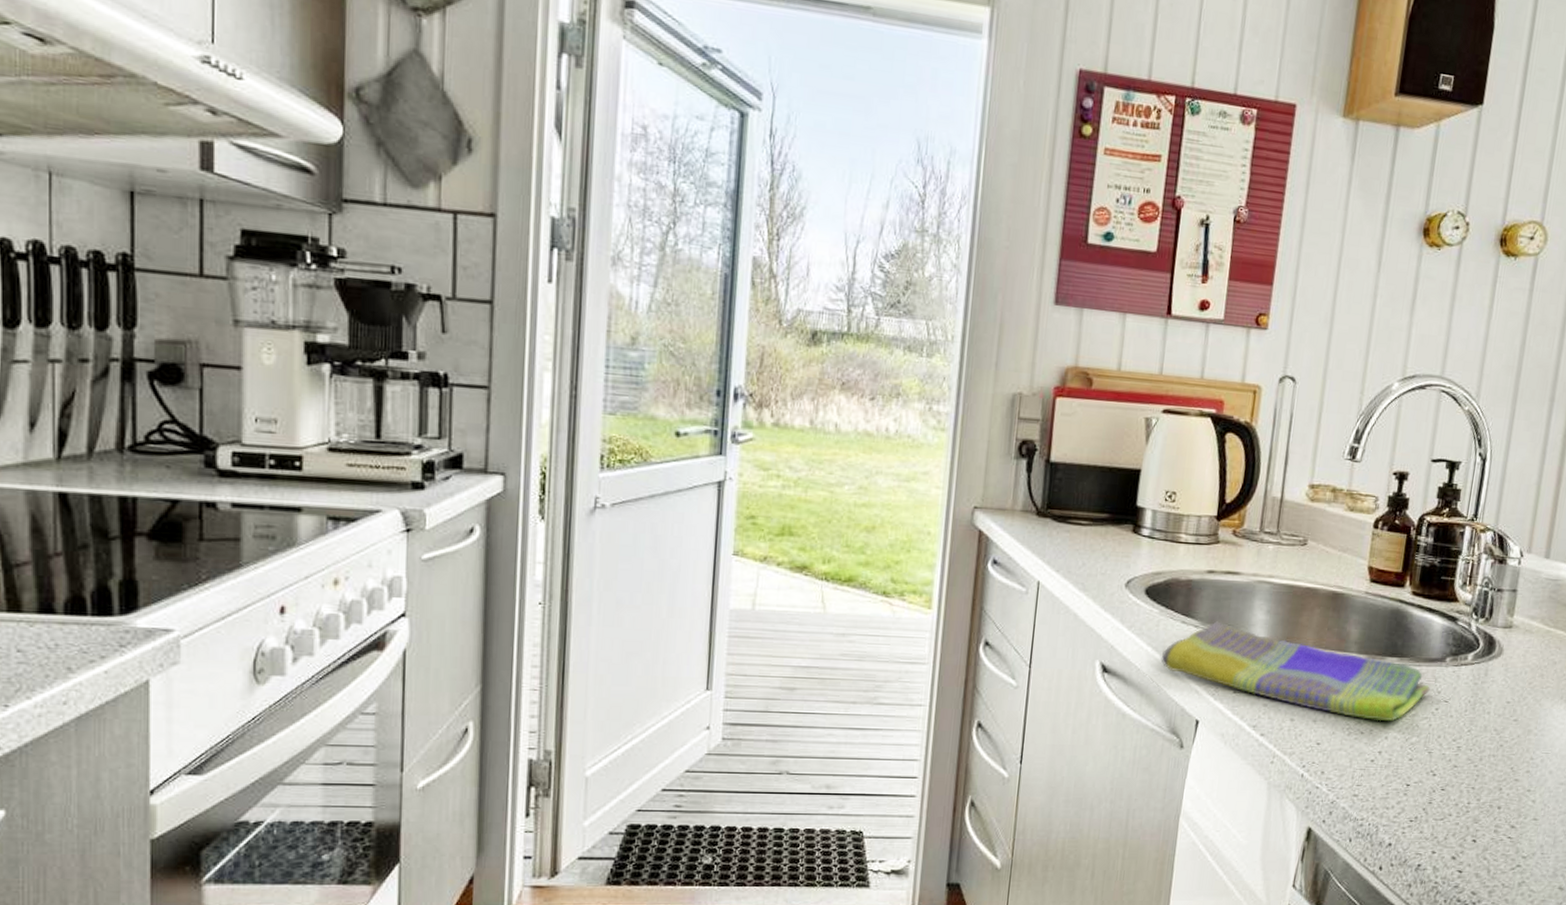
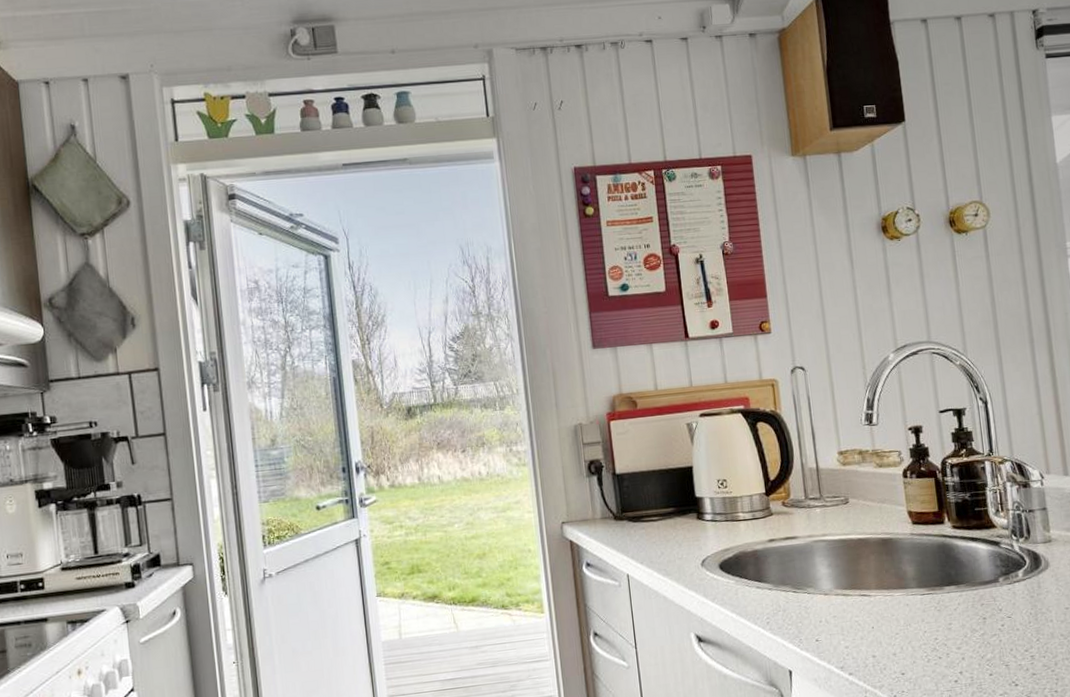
dish towel: present [1160,621,1430,722] -> none [746,581,992,646]

